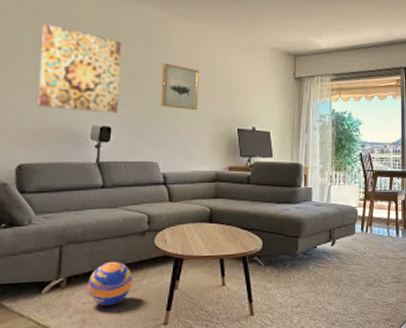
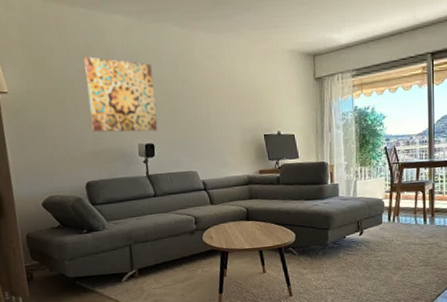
ball: present [87,261,133,306] -> none [154,255,190,290]
wall art: present [160,62,199,111] -> none [190,79,226,122]

